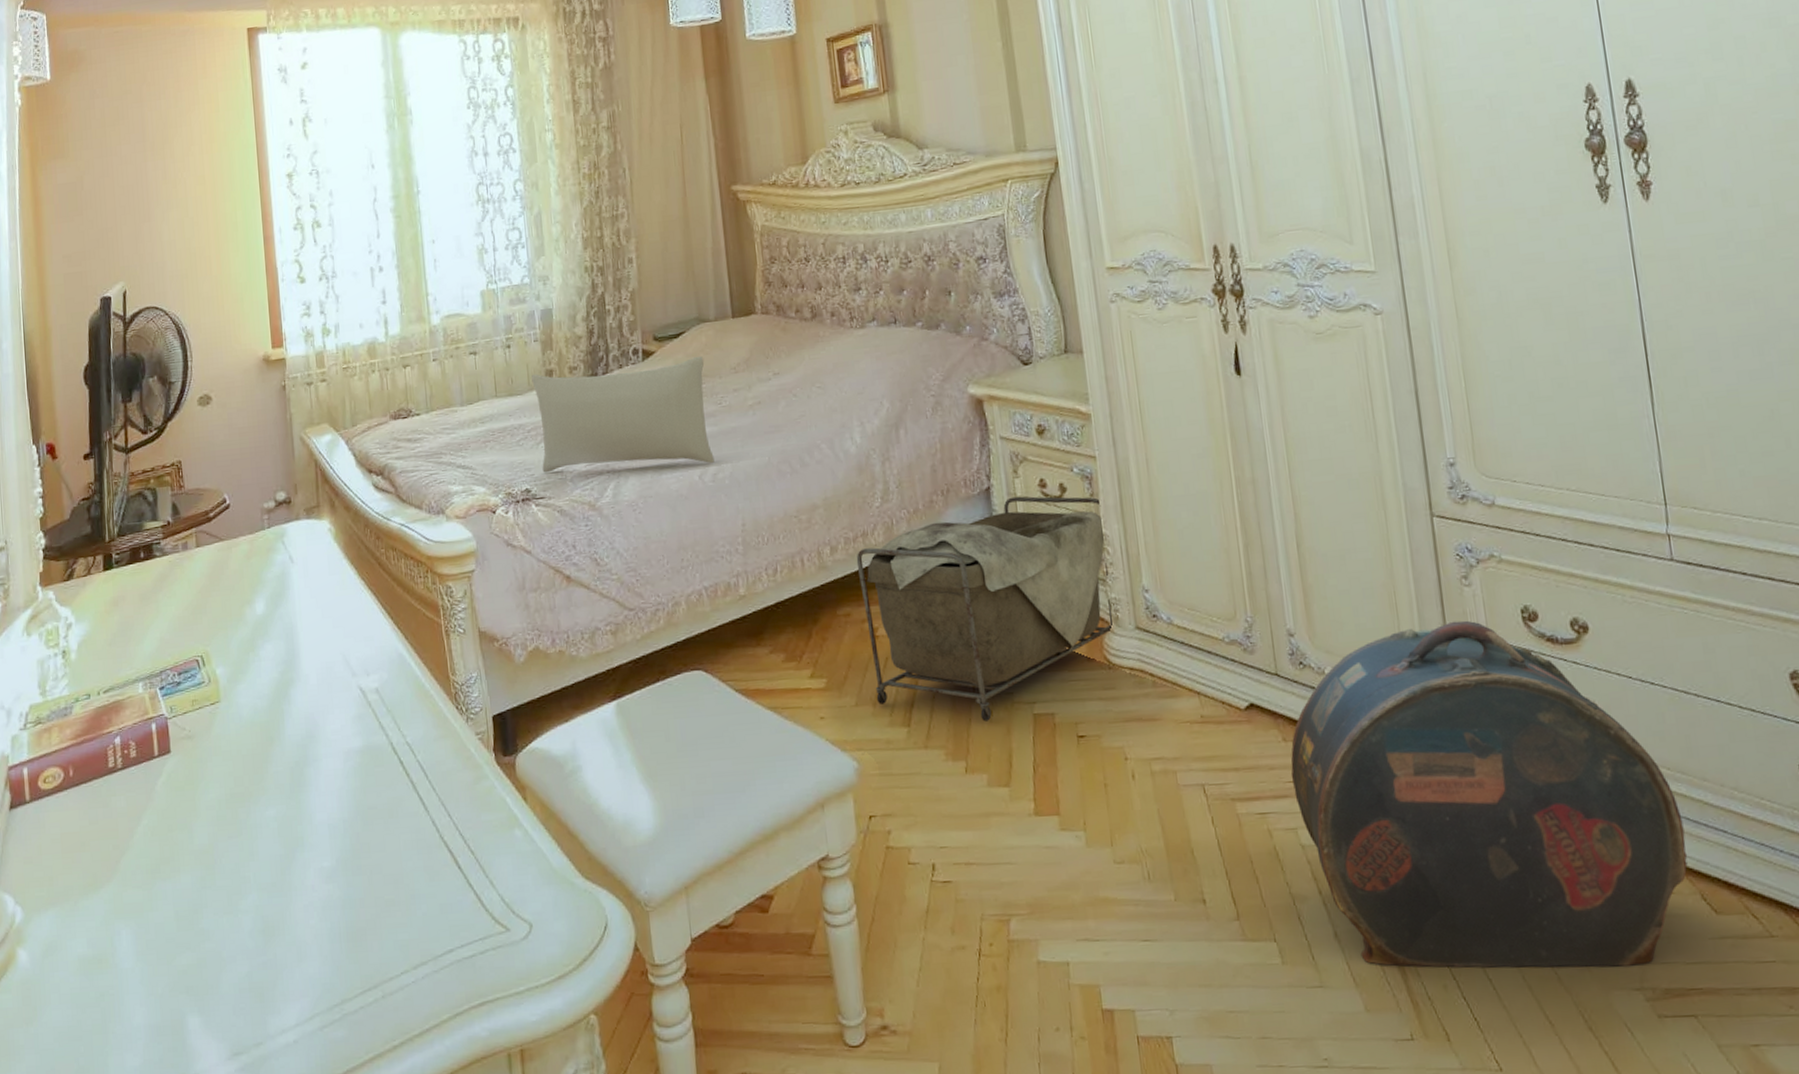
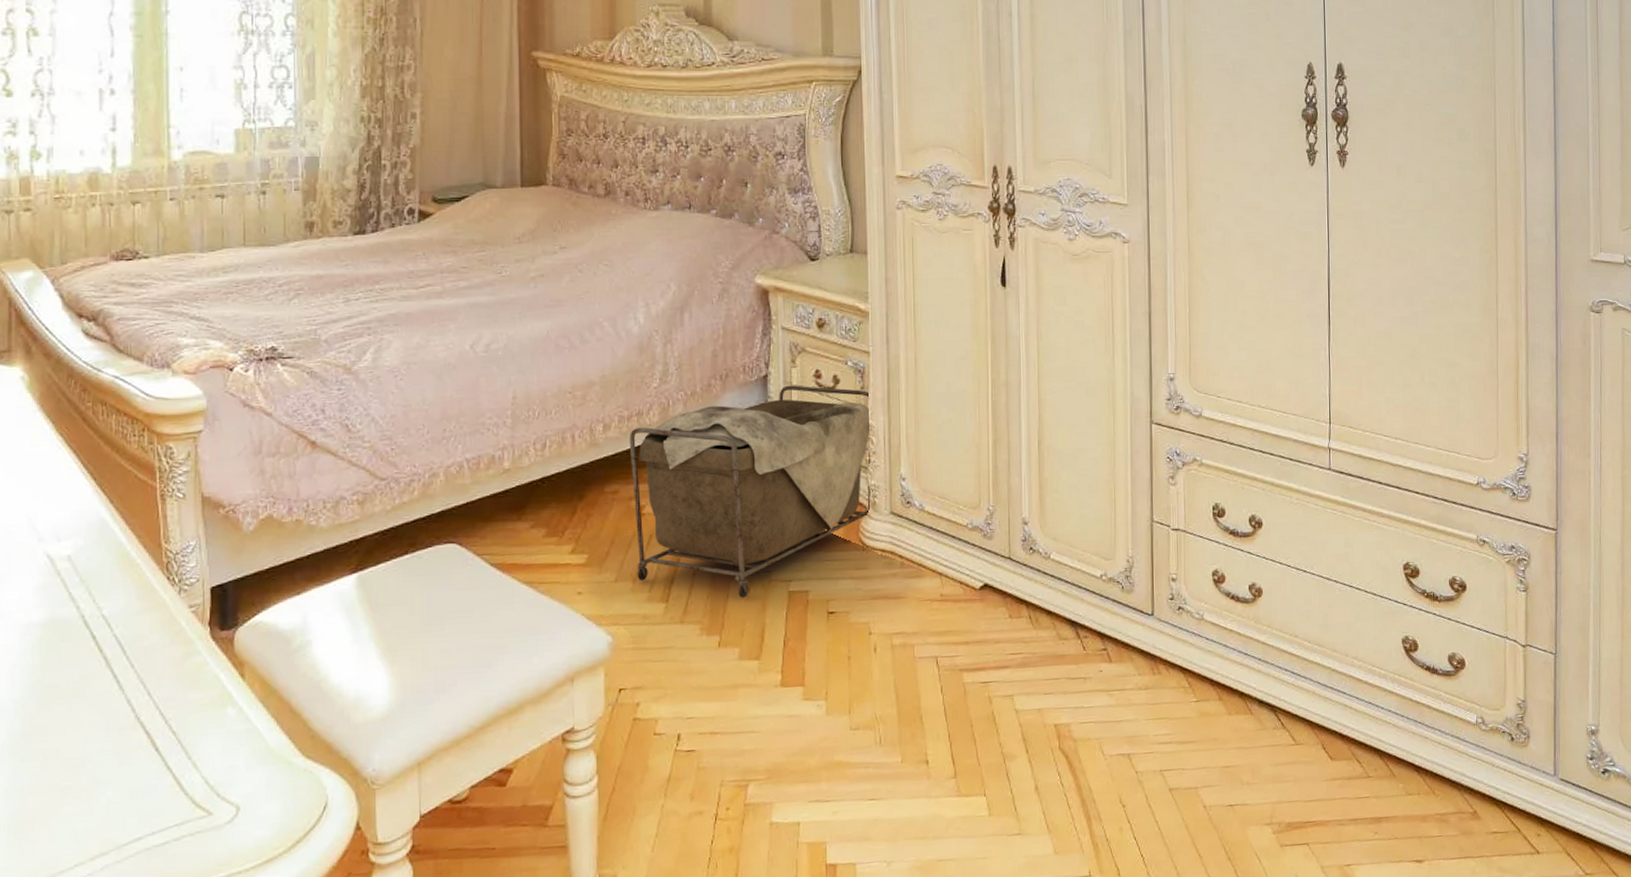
pillow: present [531,356,714,473] -> none [288,222,488,333]
hat box: present [1290,620,1688,968] -> none [1013,514,1316,814]

